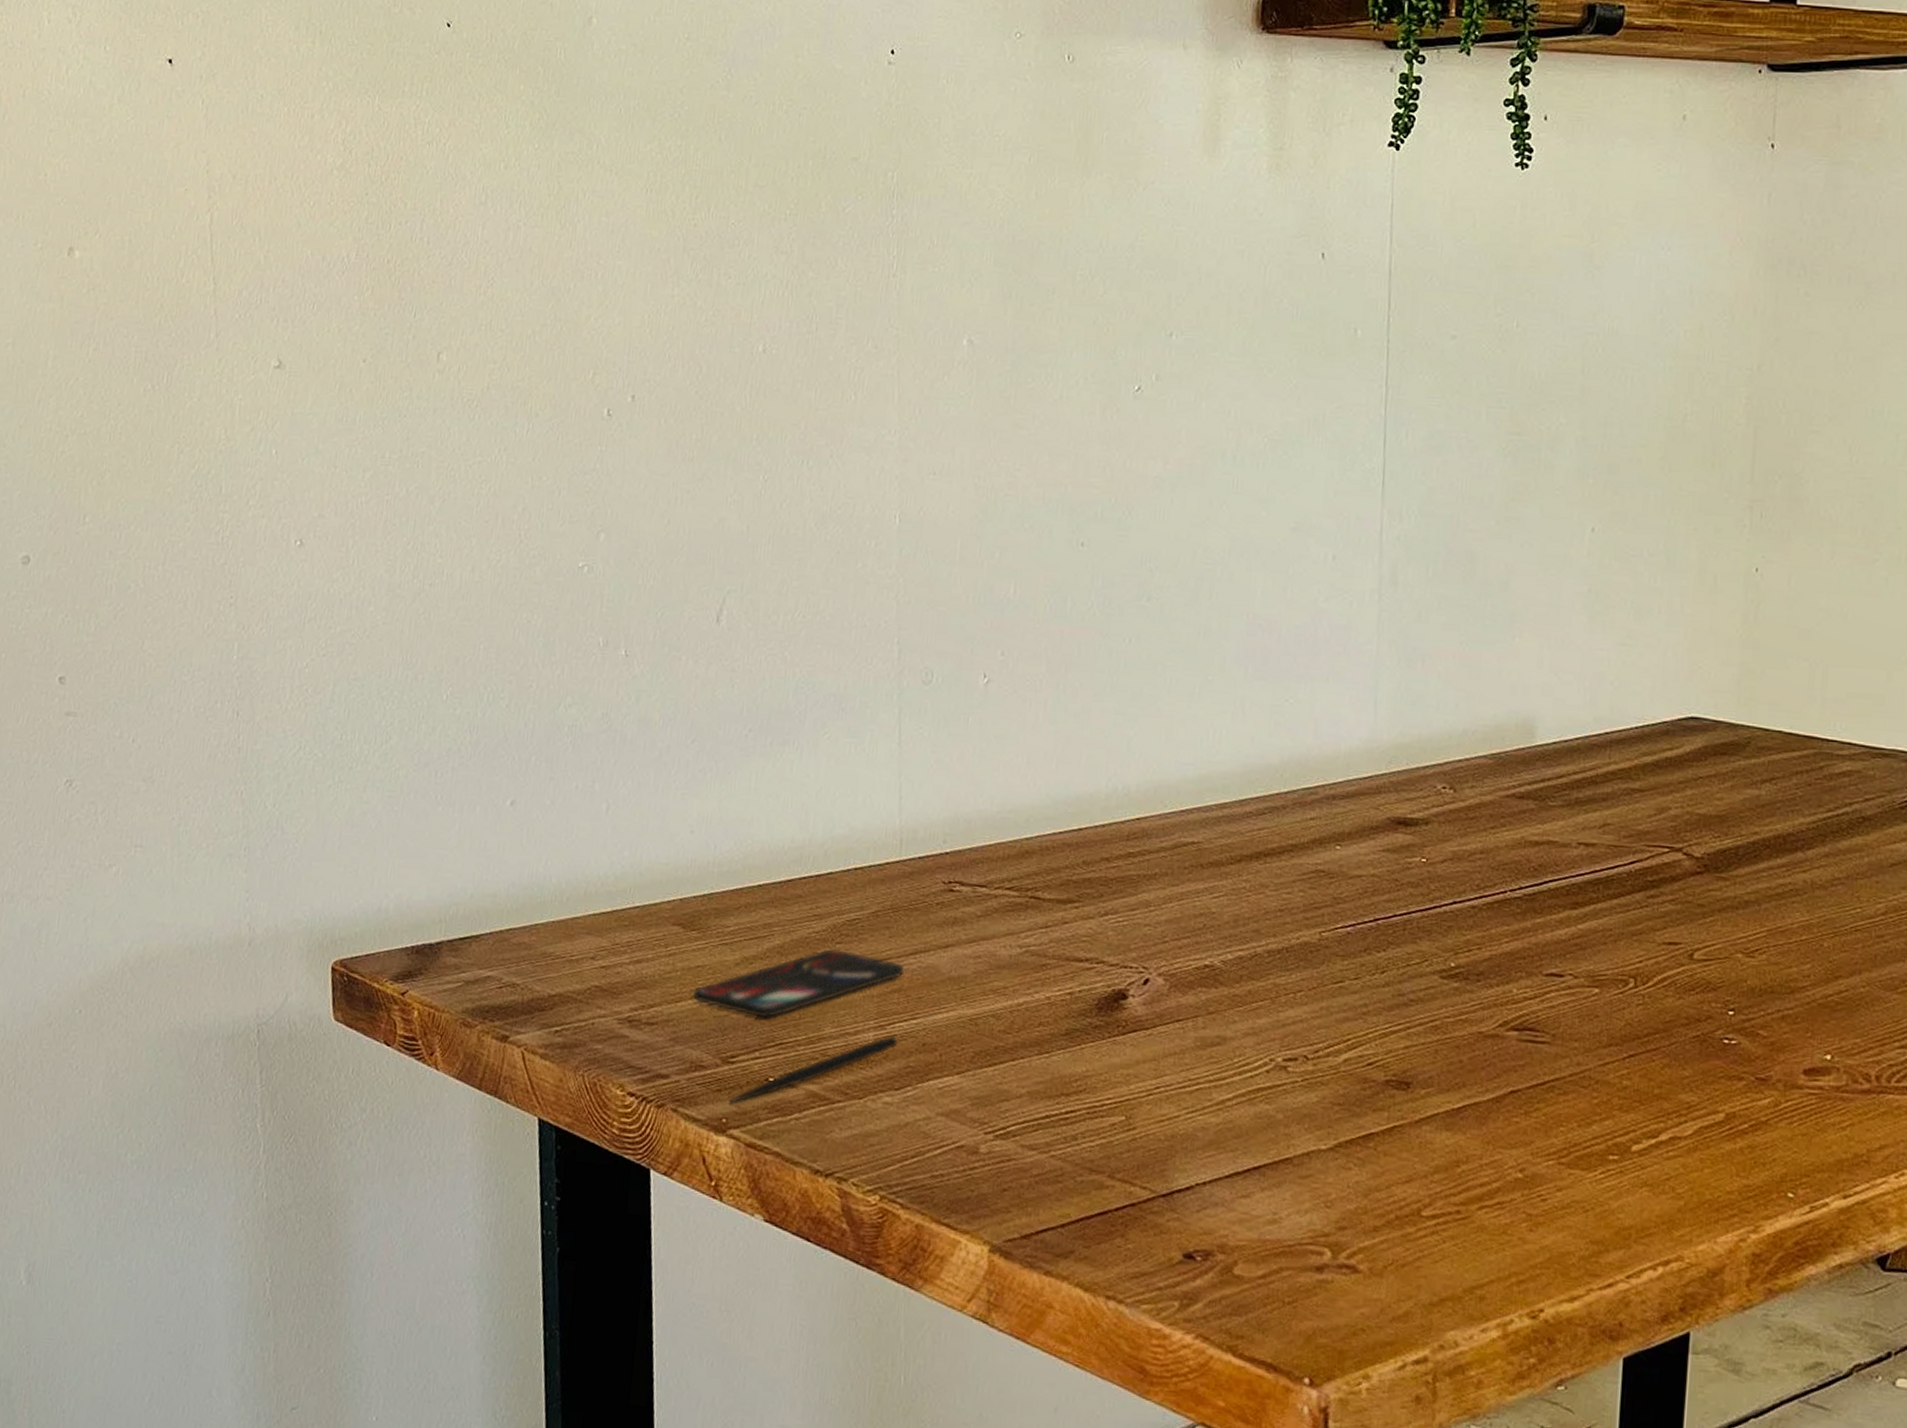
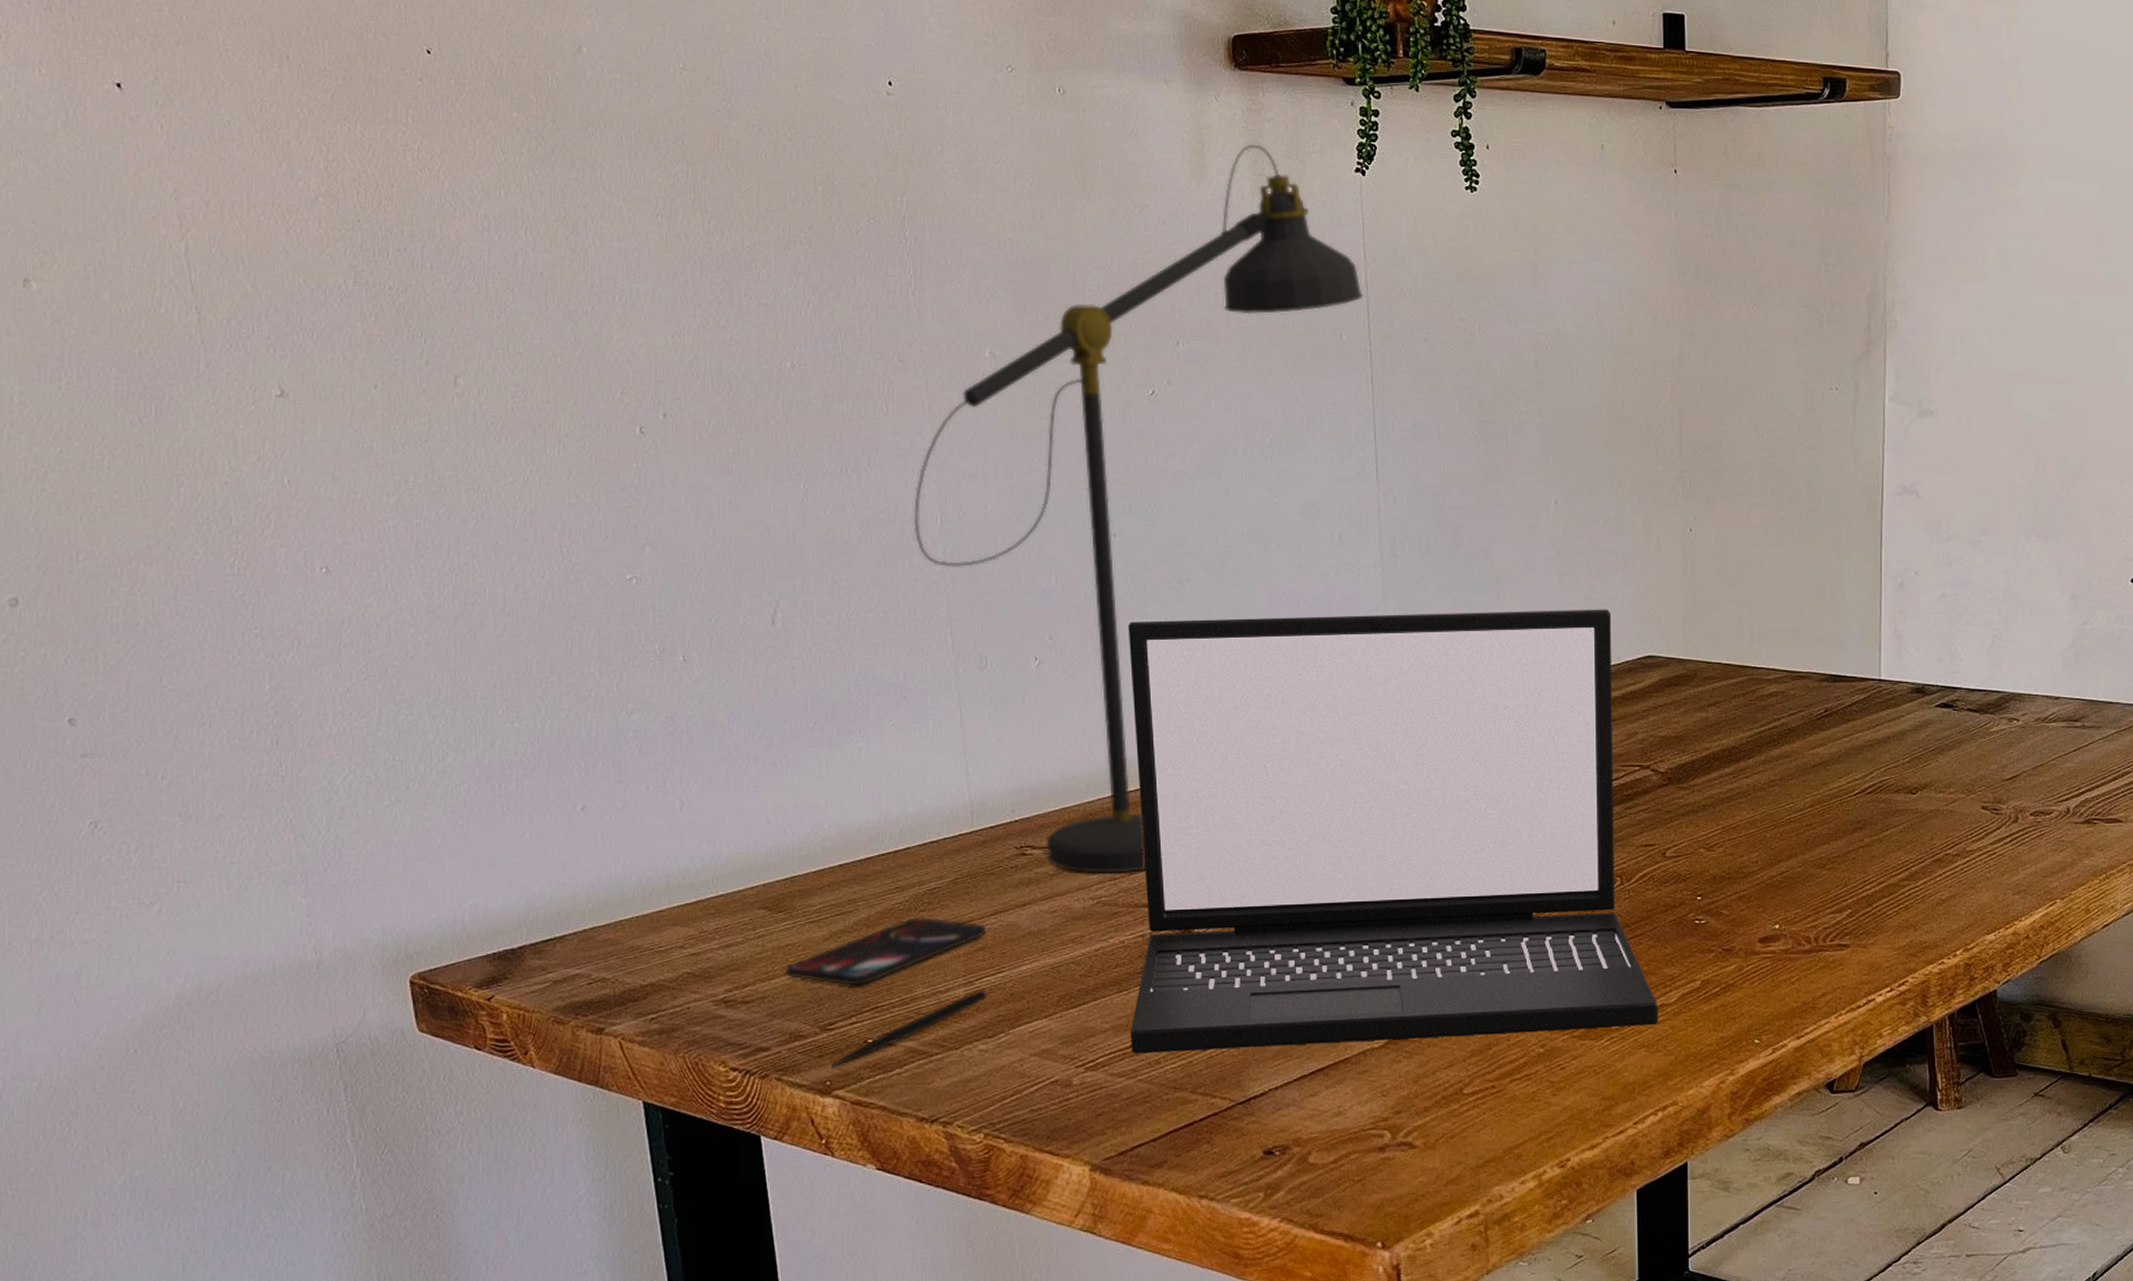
desk lamp: none [870,114,1386,922] -> present [914,143,1364,874]
laptop: none [1046,641,1669,1160] -> present [1128,609,1659,1054]

